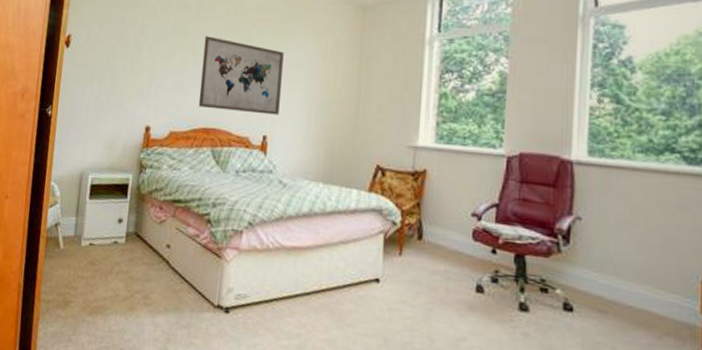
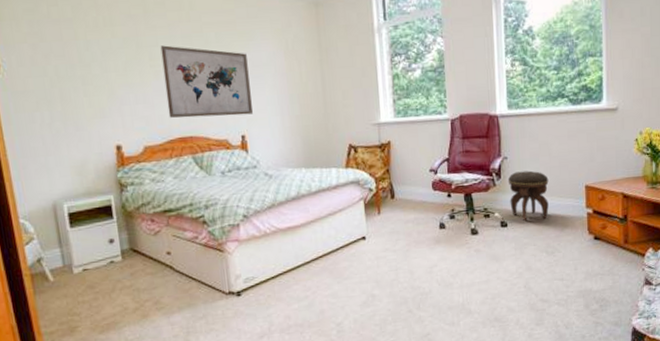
footstool: none [579,239,642,314] -> present [507,170,549,221]

